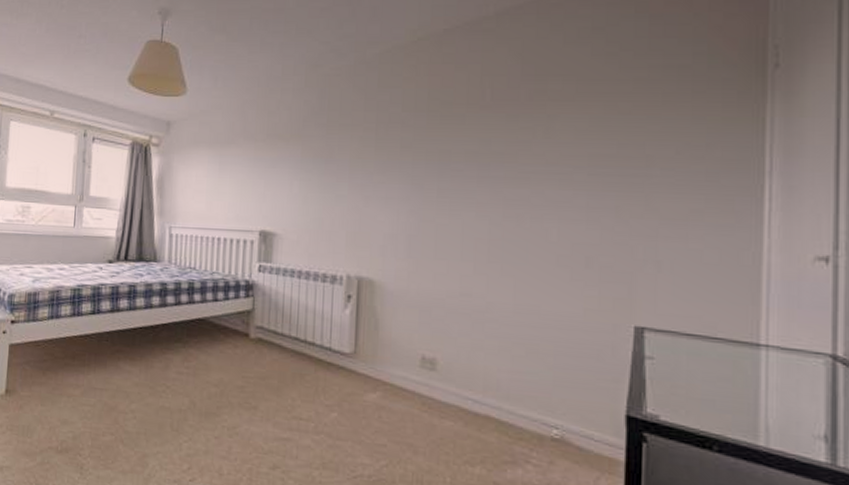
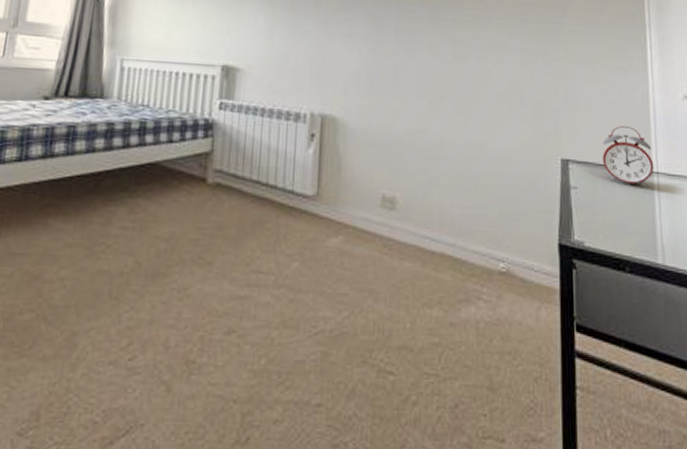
alarm clock: none [690,292,763,361] -> present [602,126,654,187]

